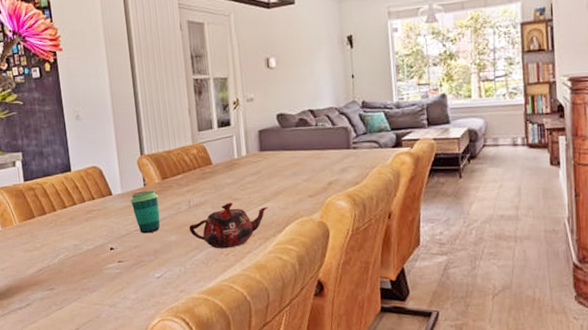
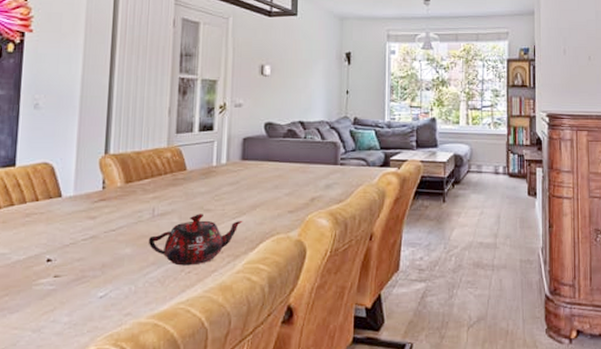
cup: present [131,190,161,234] -> none [83,194,118,244]

